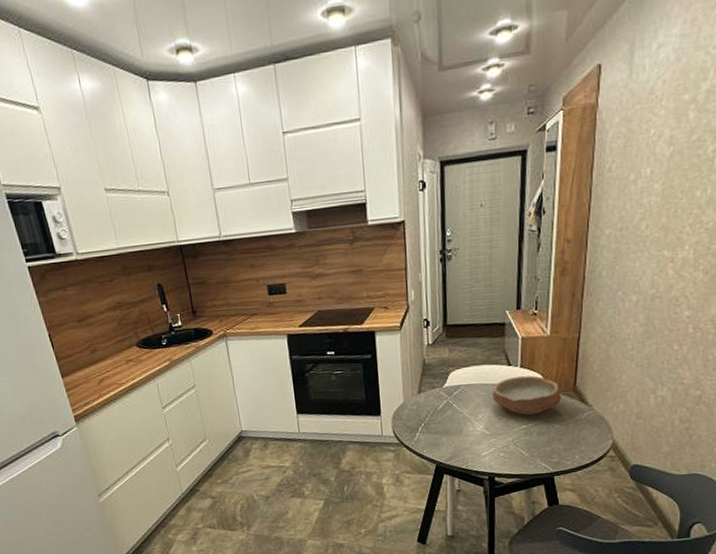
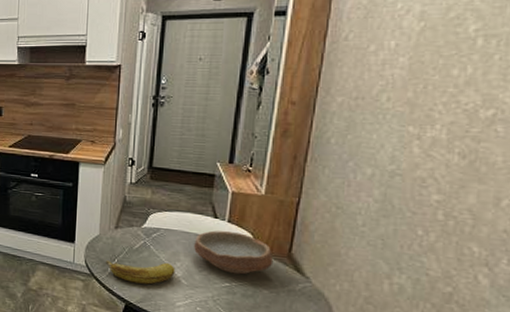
banana: none [413,417,478,443] -> present [106,260,176,285]

